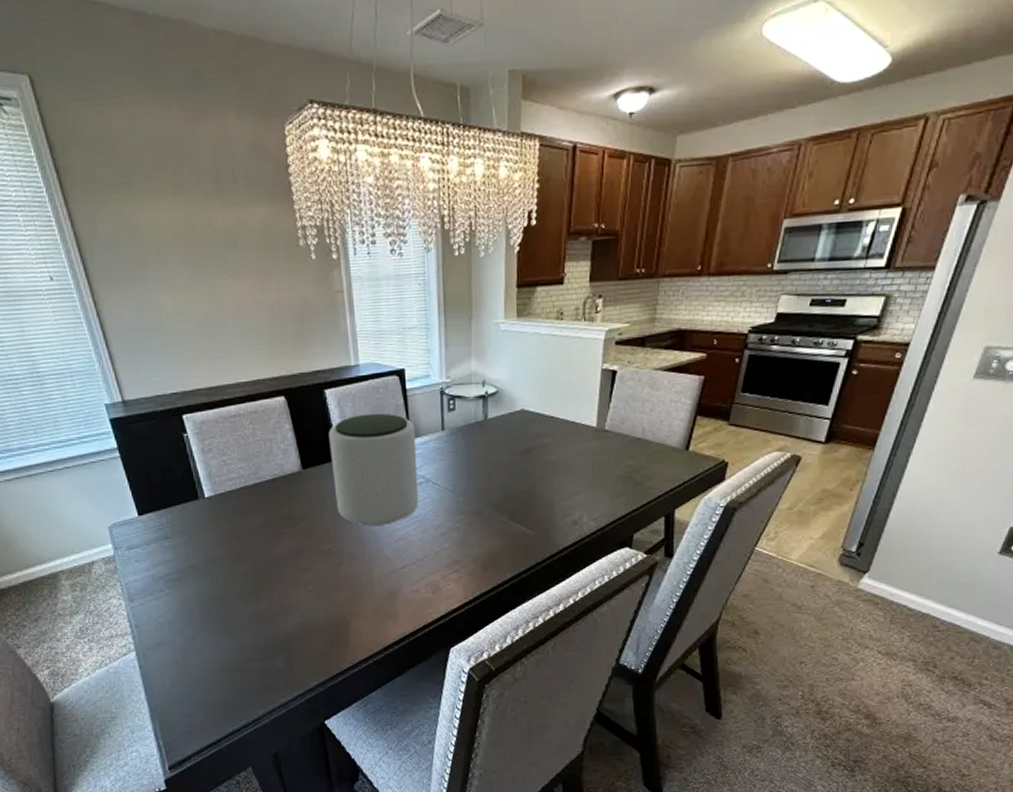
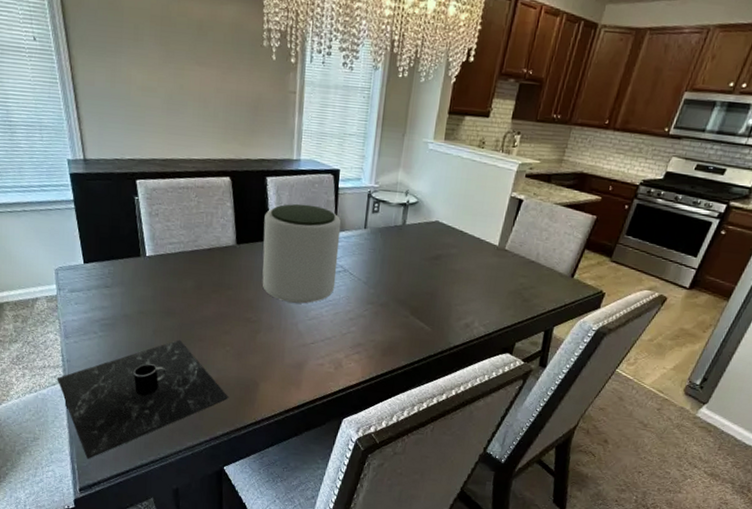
place setting: none [127,585,318,733] -> present [57,339,228,459]

